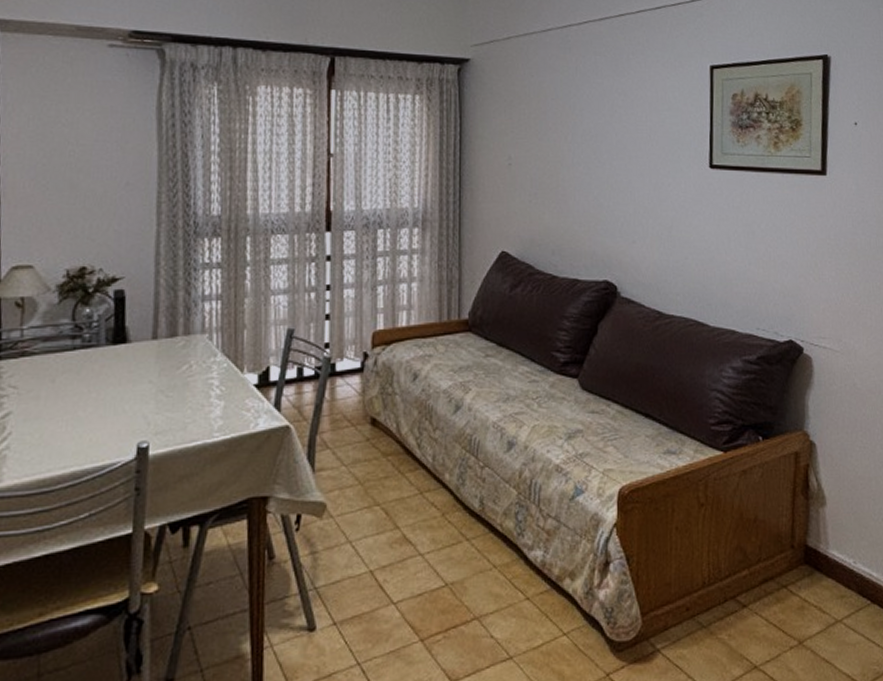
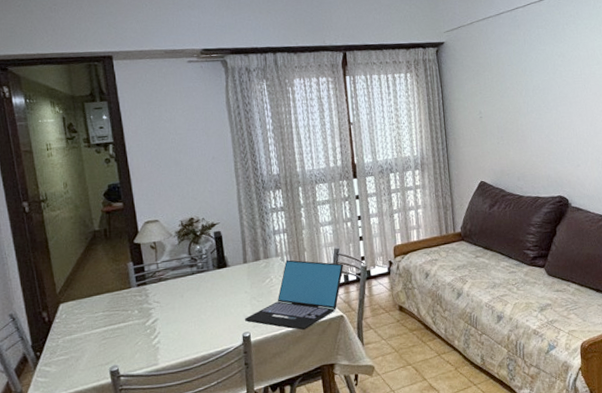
laptop: none [144,339,299,444] -> present [245,260,344,331]

